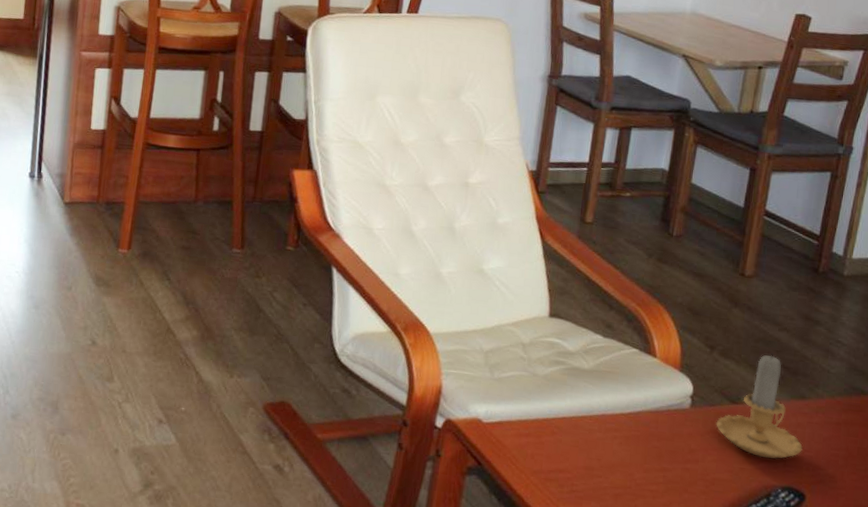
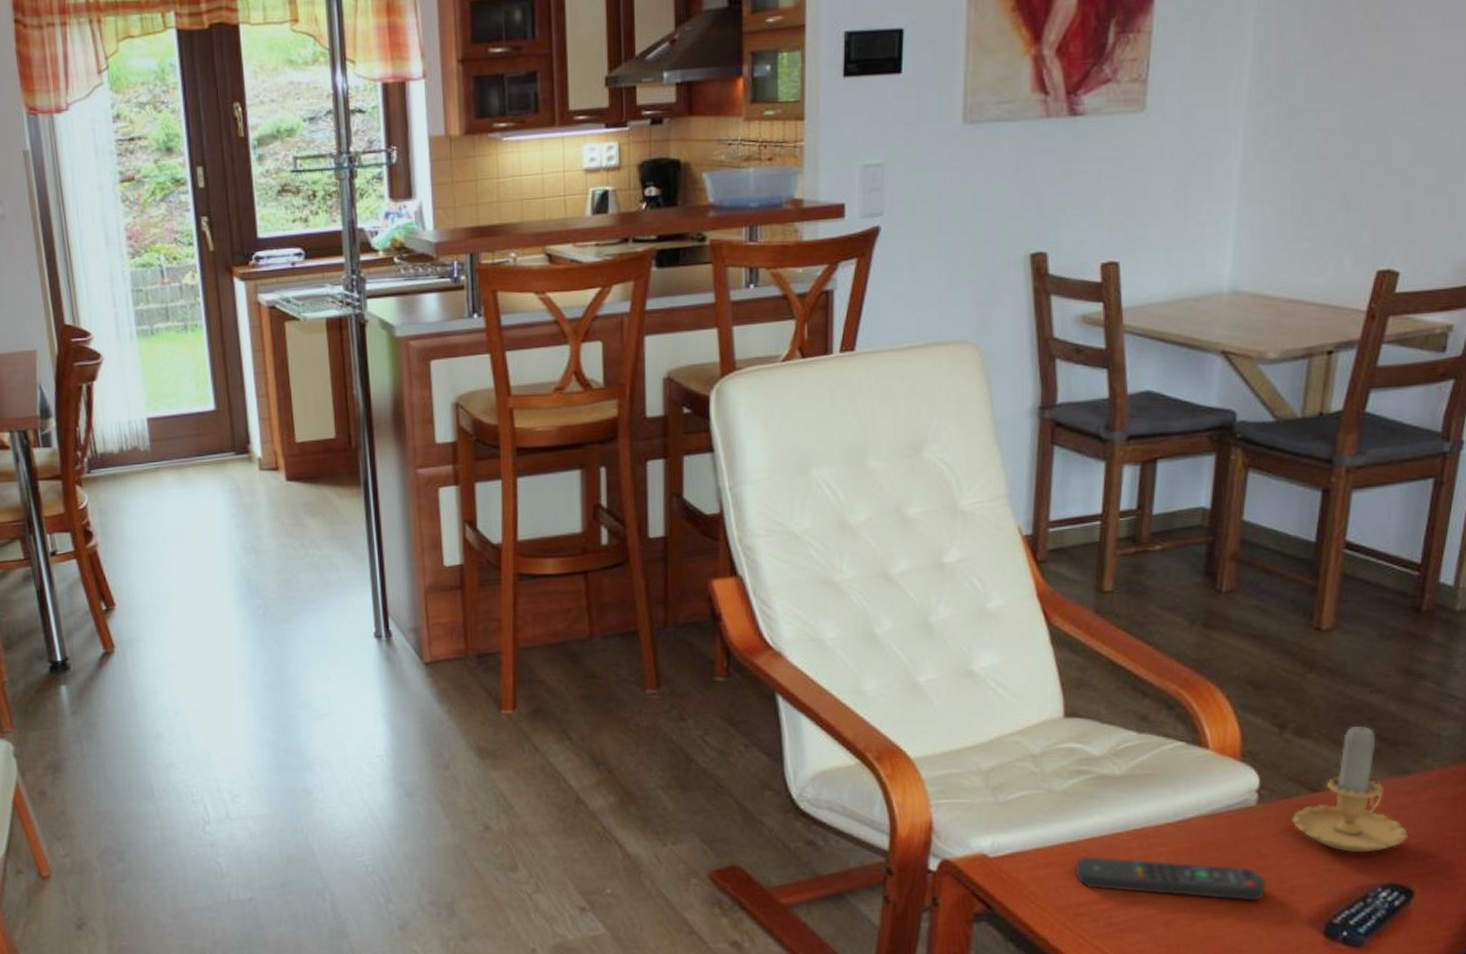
remote control: none [548,431,694,487] -> present [1076,855,1266,901]

